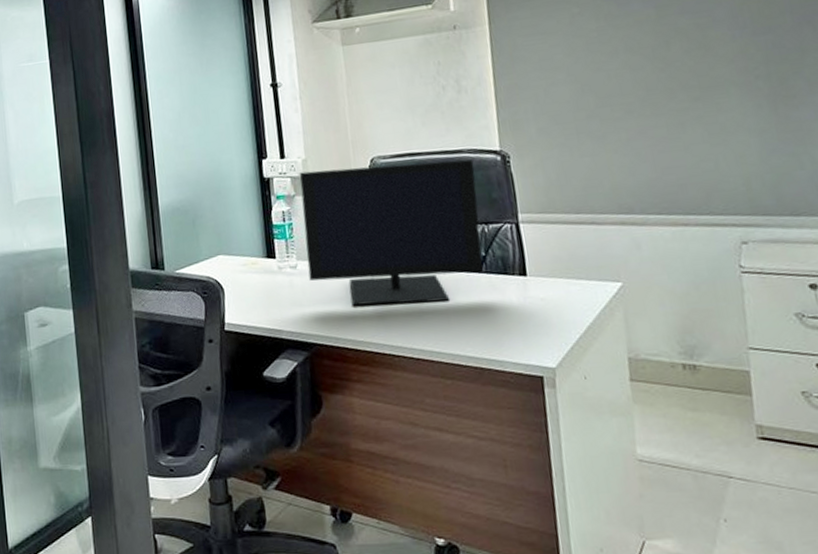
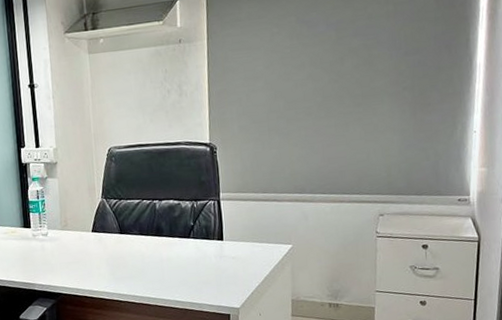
monitor: present [299,159,483,306] -> none [51,150,191,264]

